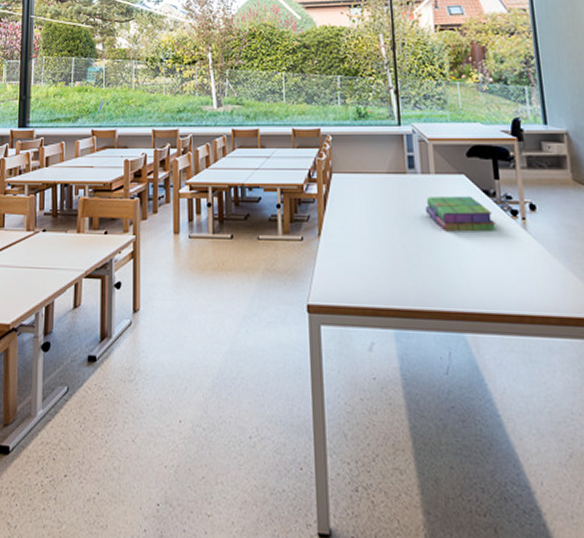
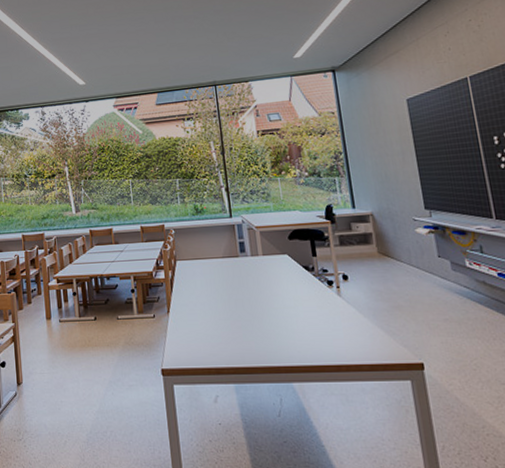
stack of books: present [425,195,497,232] -> none [255,271,316,302]

